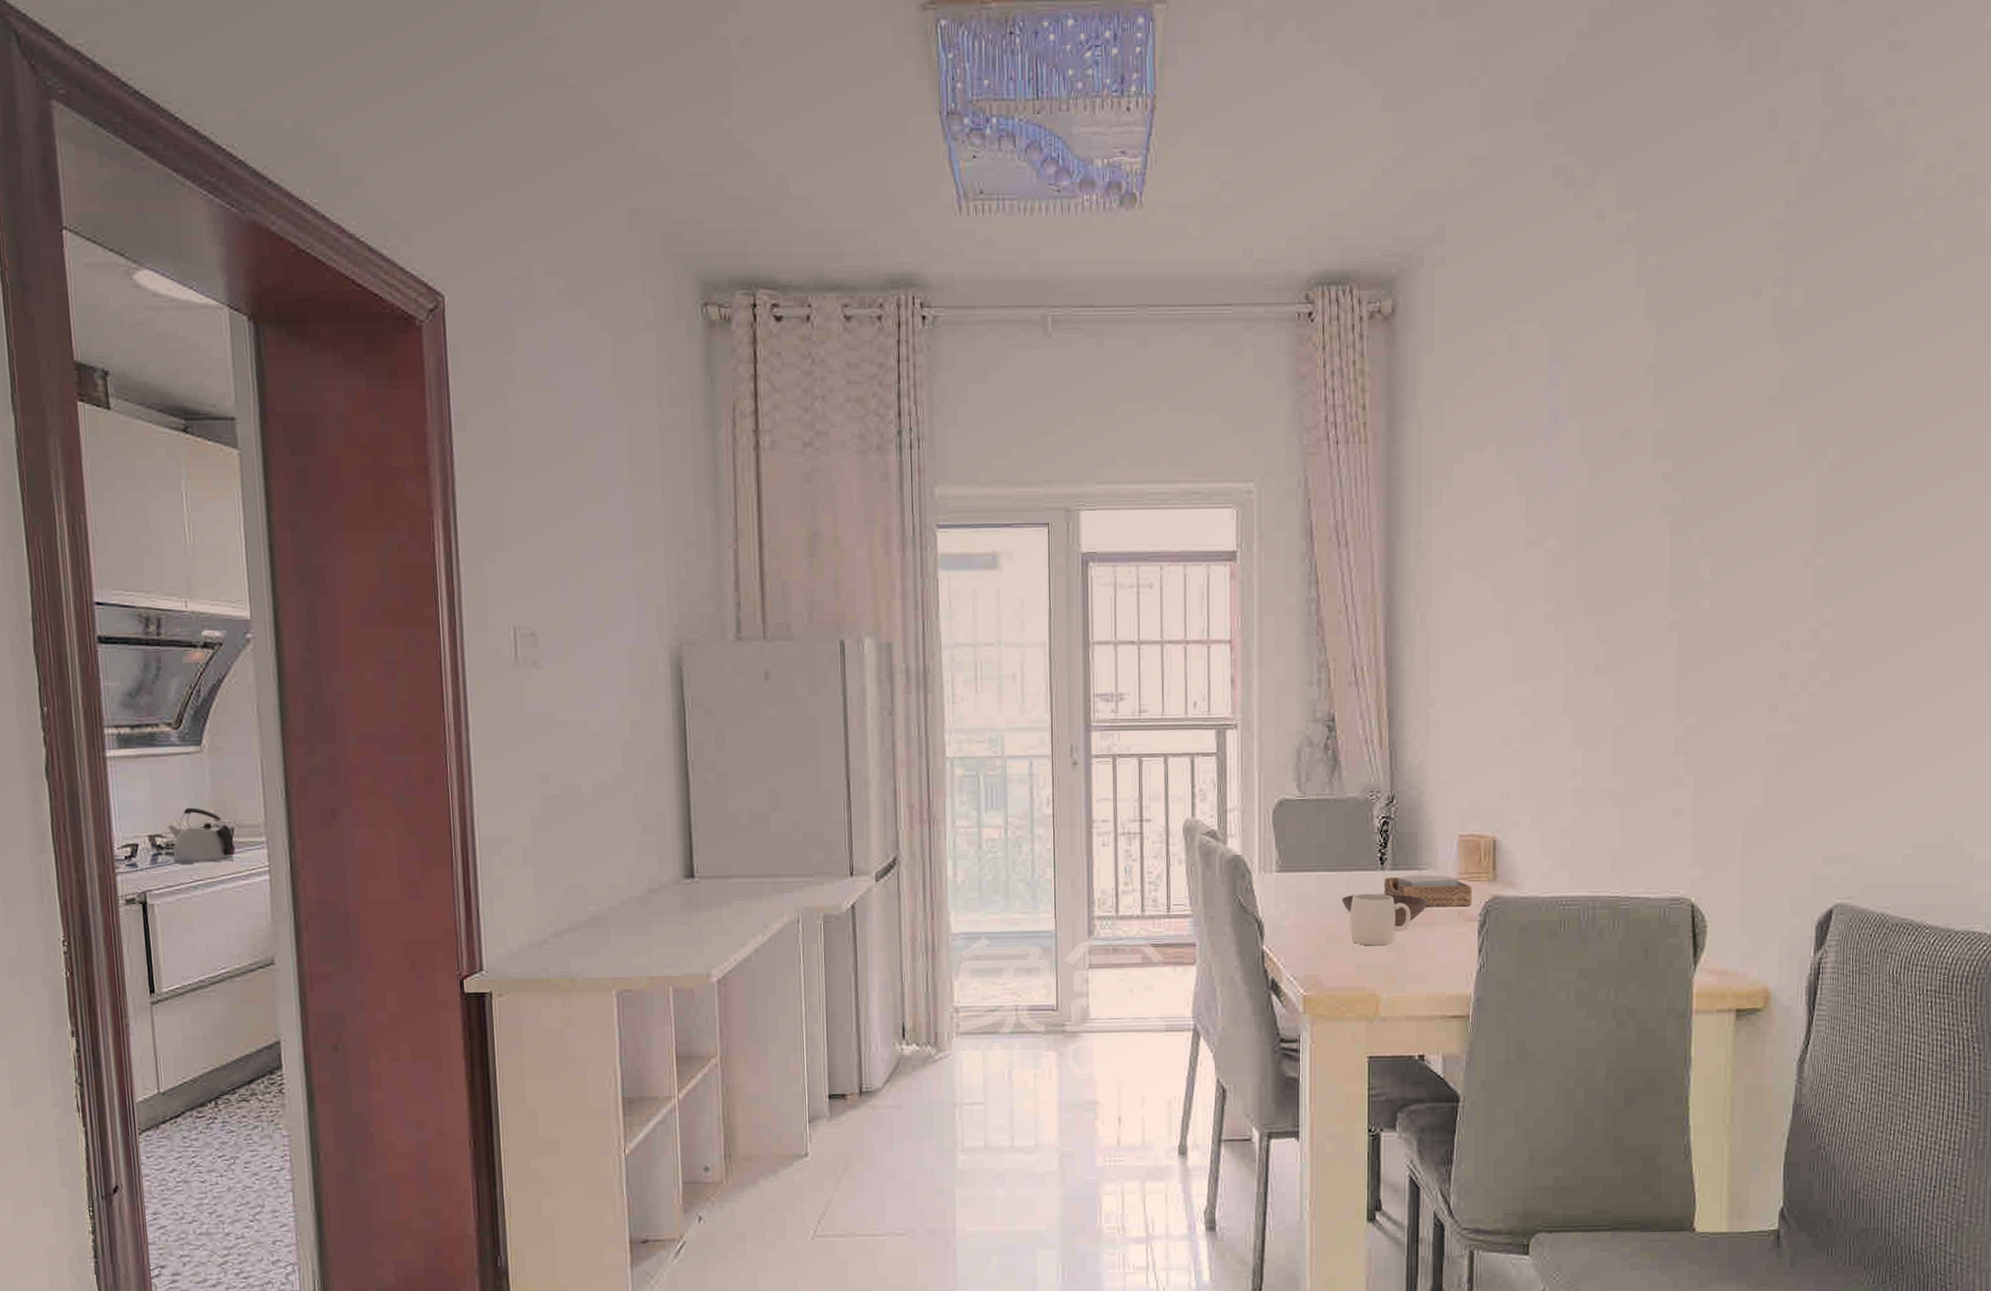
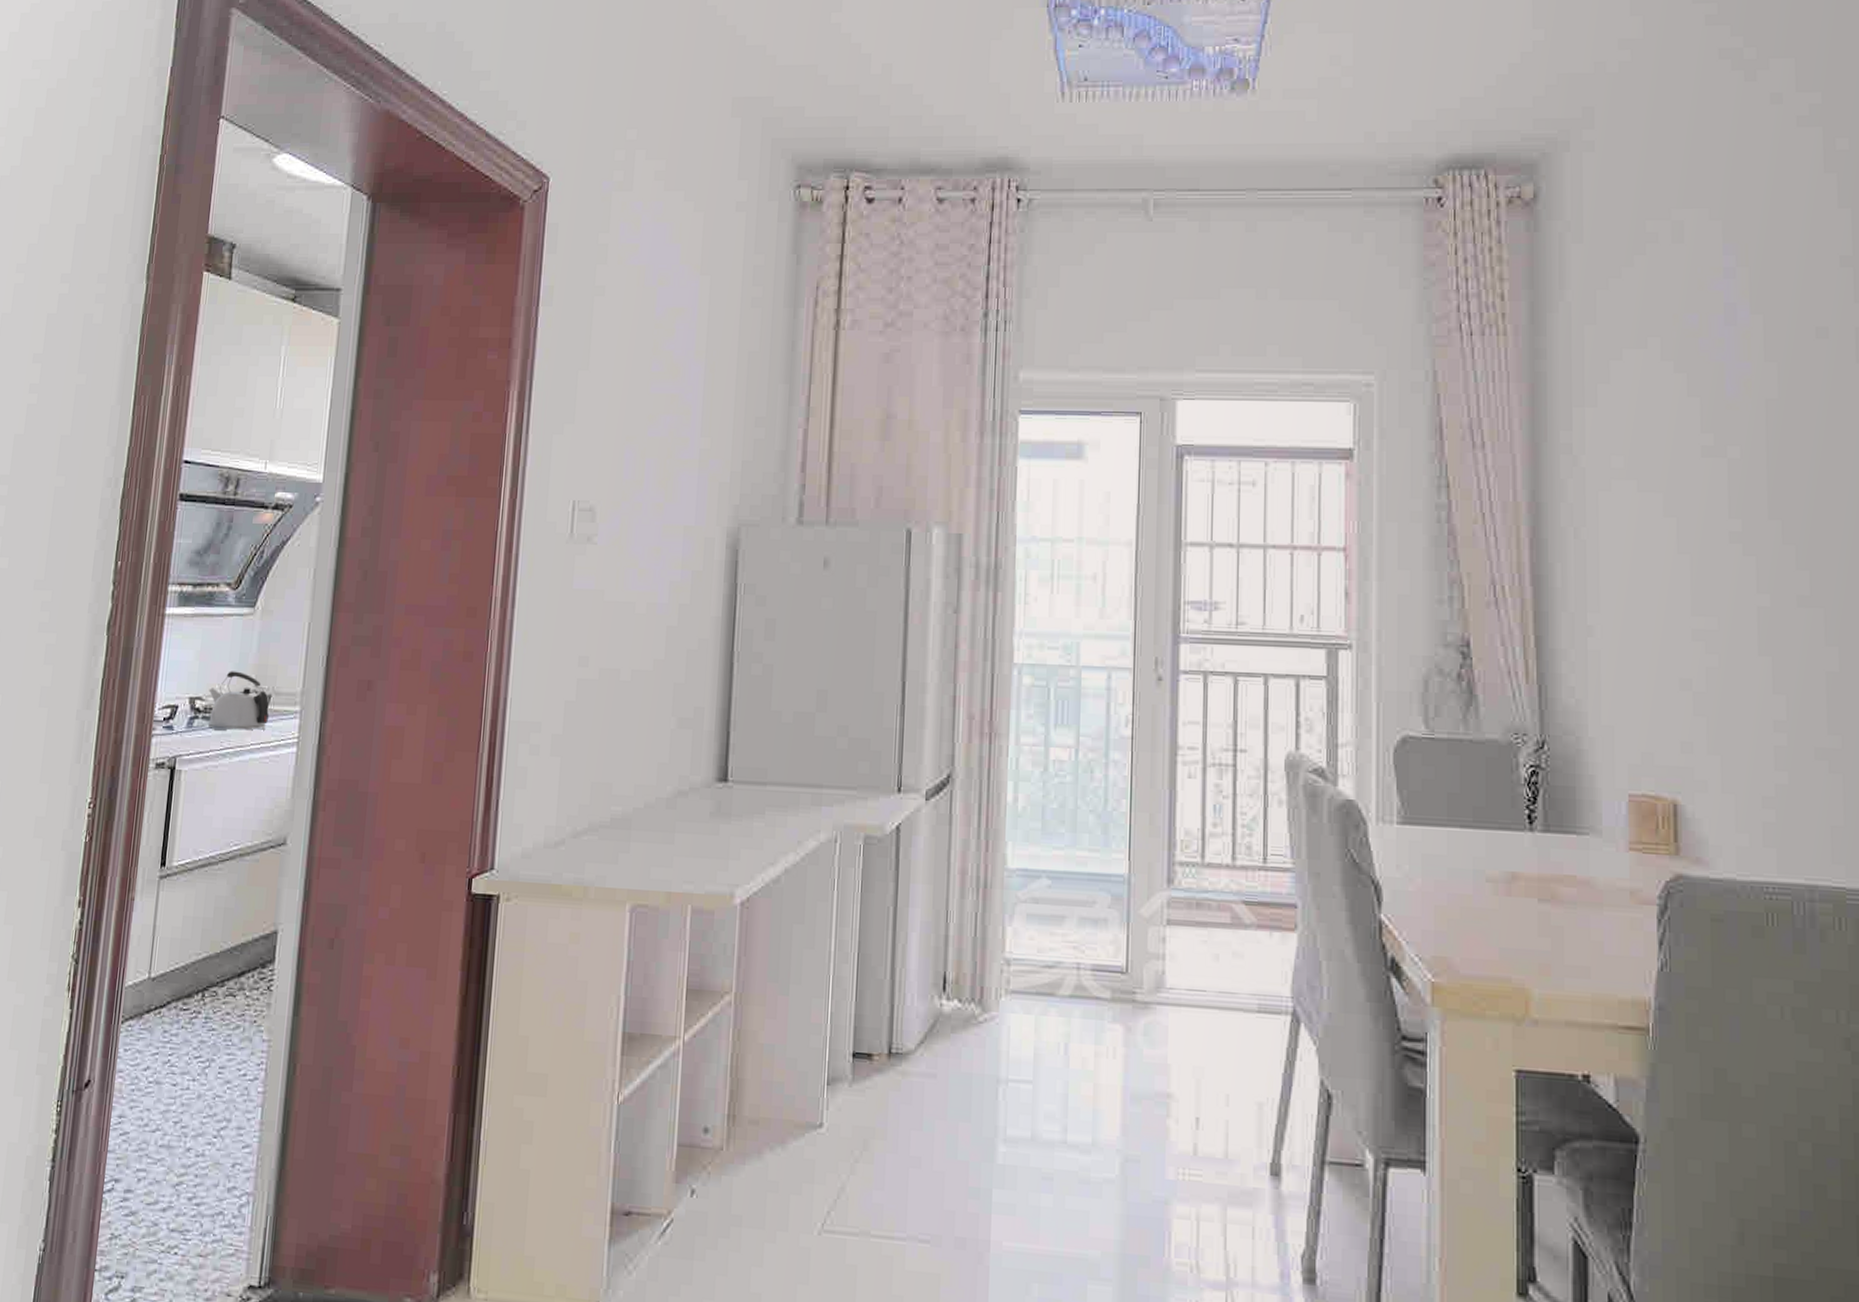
bowl: present [1341,893,1429,926] -> none [1479,859,1591,903]
mug: present [1350,893,1411,946] -> none [1490,858,1569,927]
napkin holder: present [1384,874,1472,907] -> none [1534,840,1648,886]

